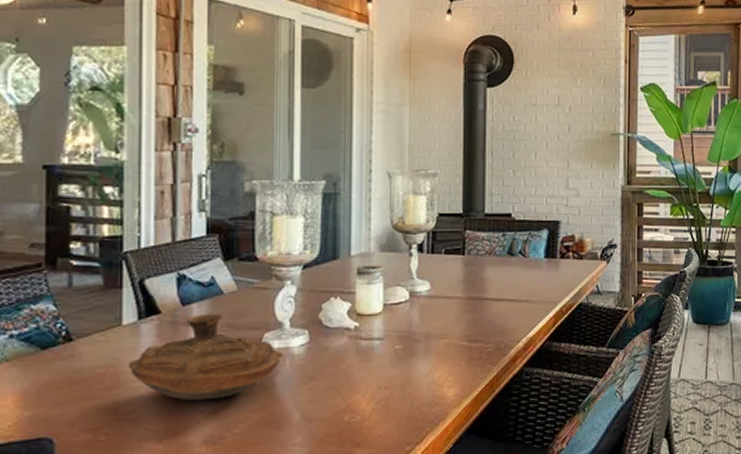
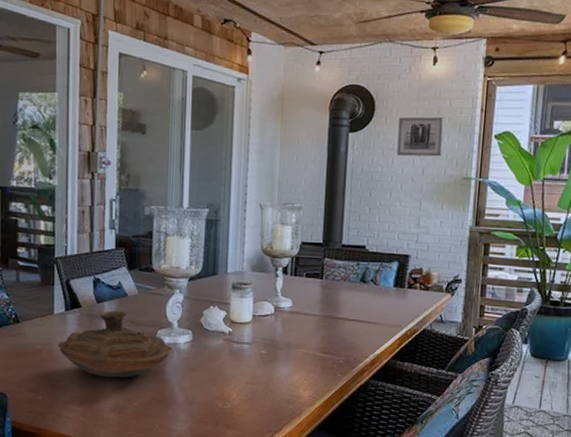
wall art: none [540,69,588,112] -> present [396,116,445,157]

